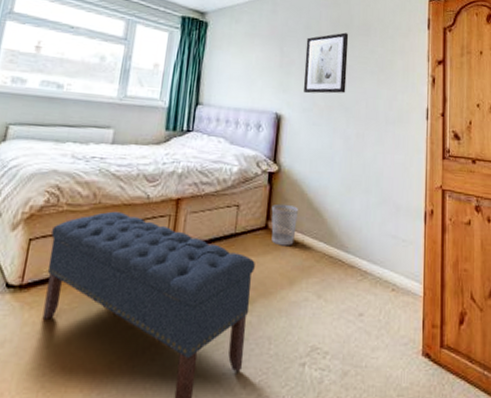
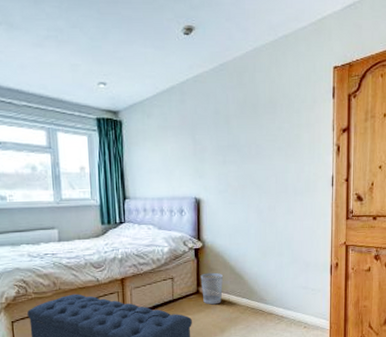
wall art: present [303,32,349,94] -> none [216,113,257,177]

